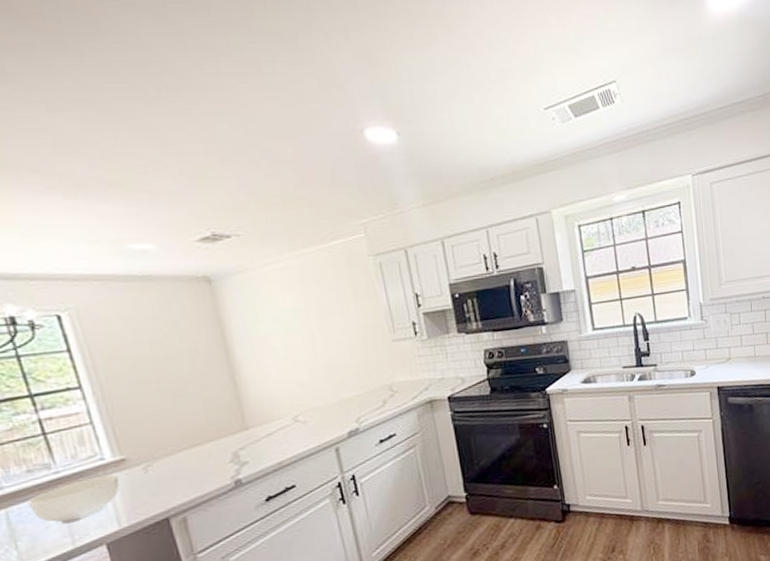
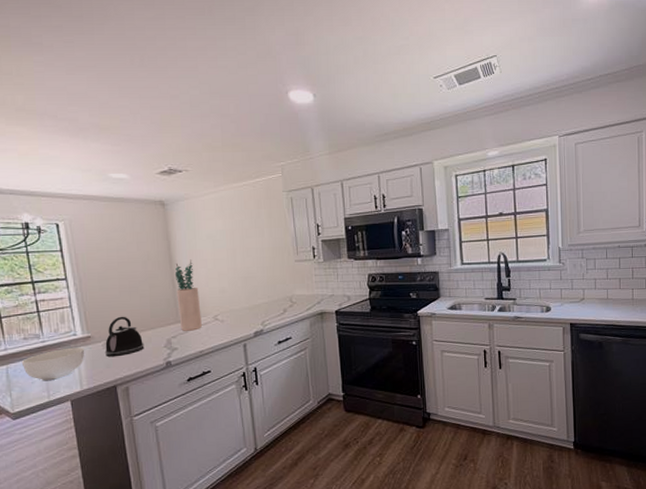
kettle: none [147,428,203,483] -> present [104,316,145,358]
vase: none [234,348,278,440] -> present [174,259,202,331]

